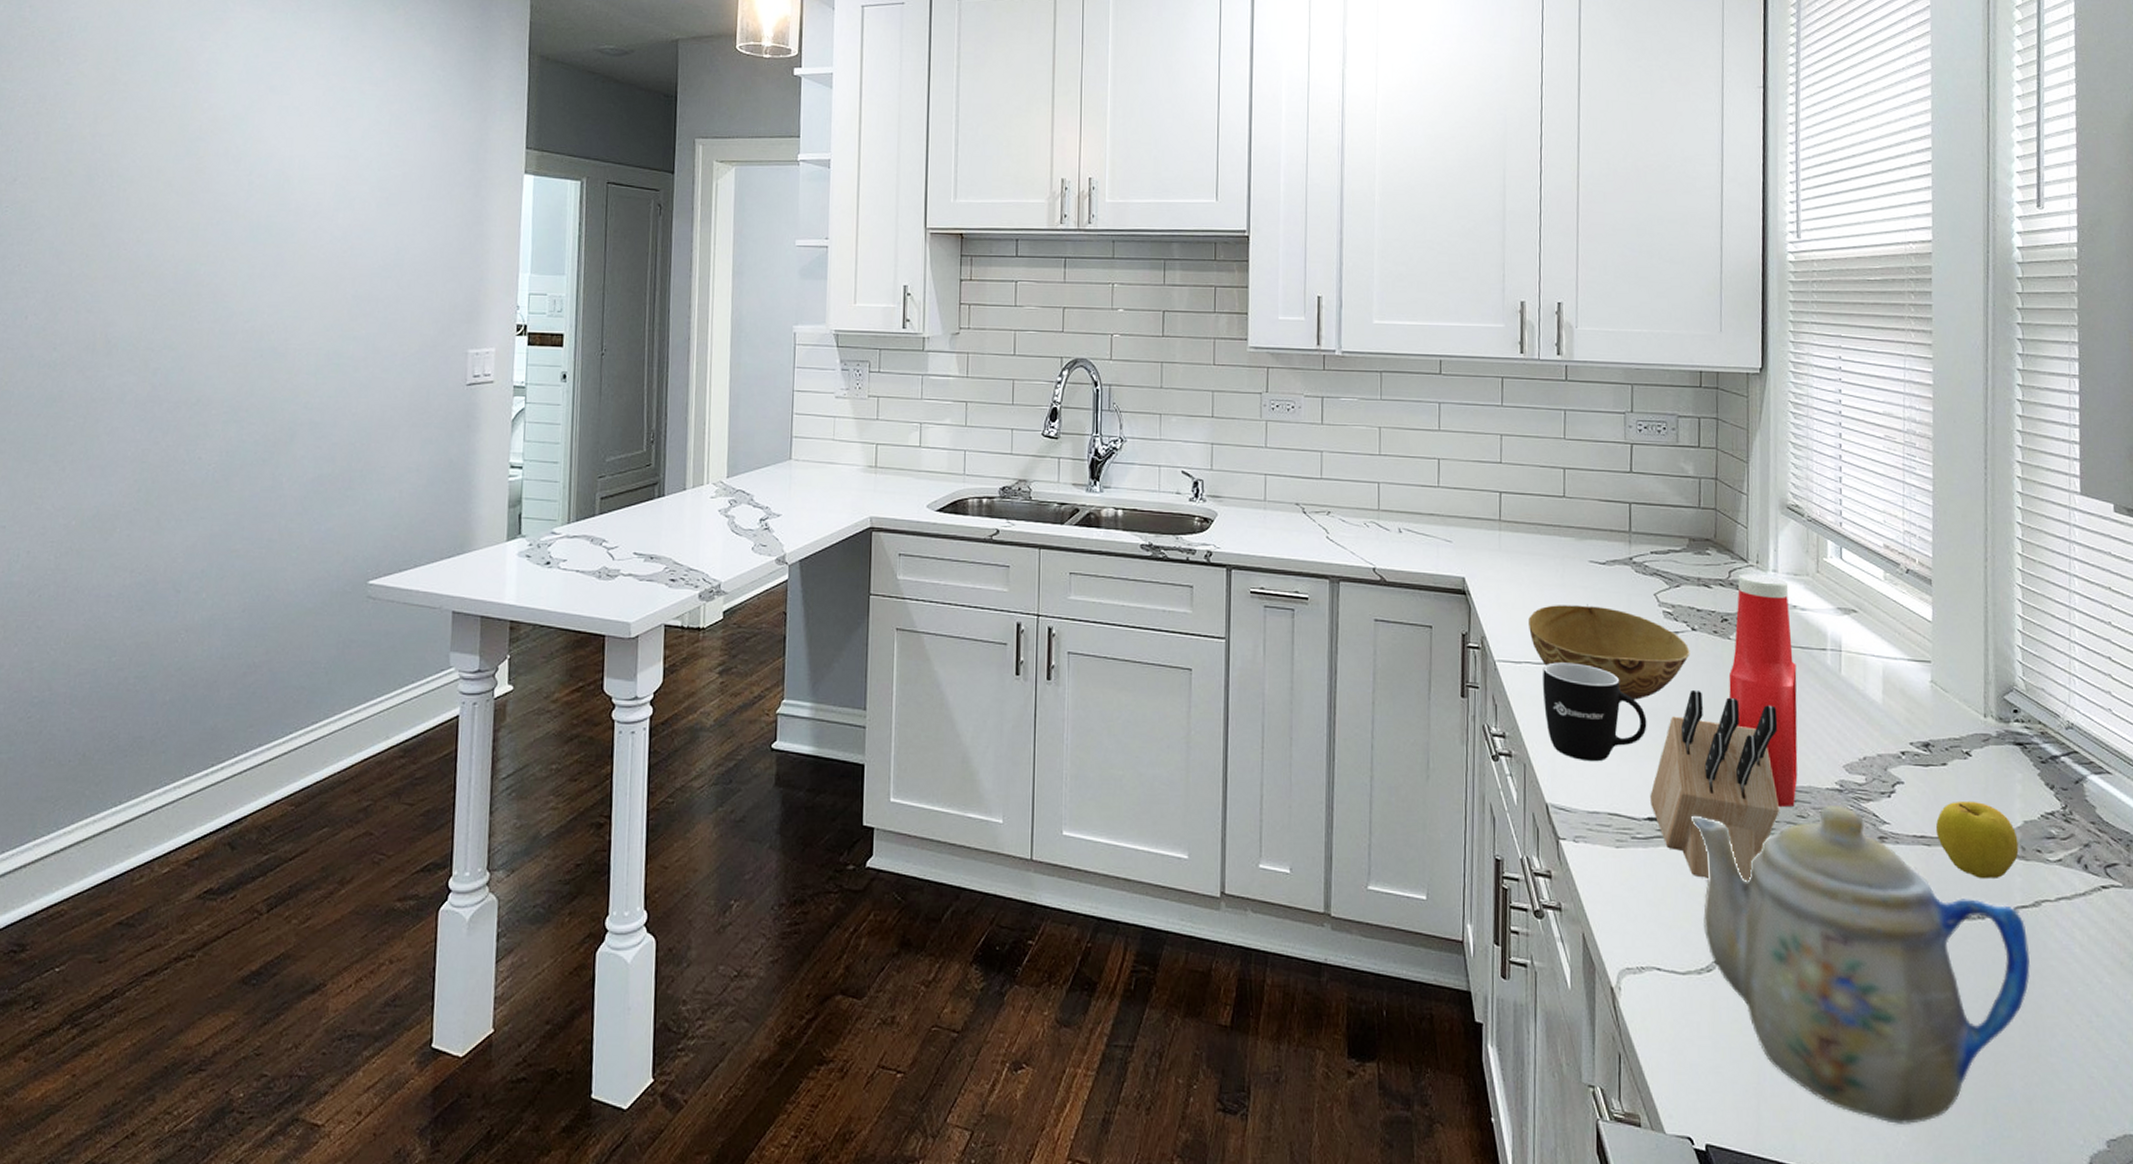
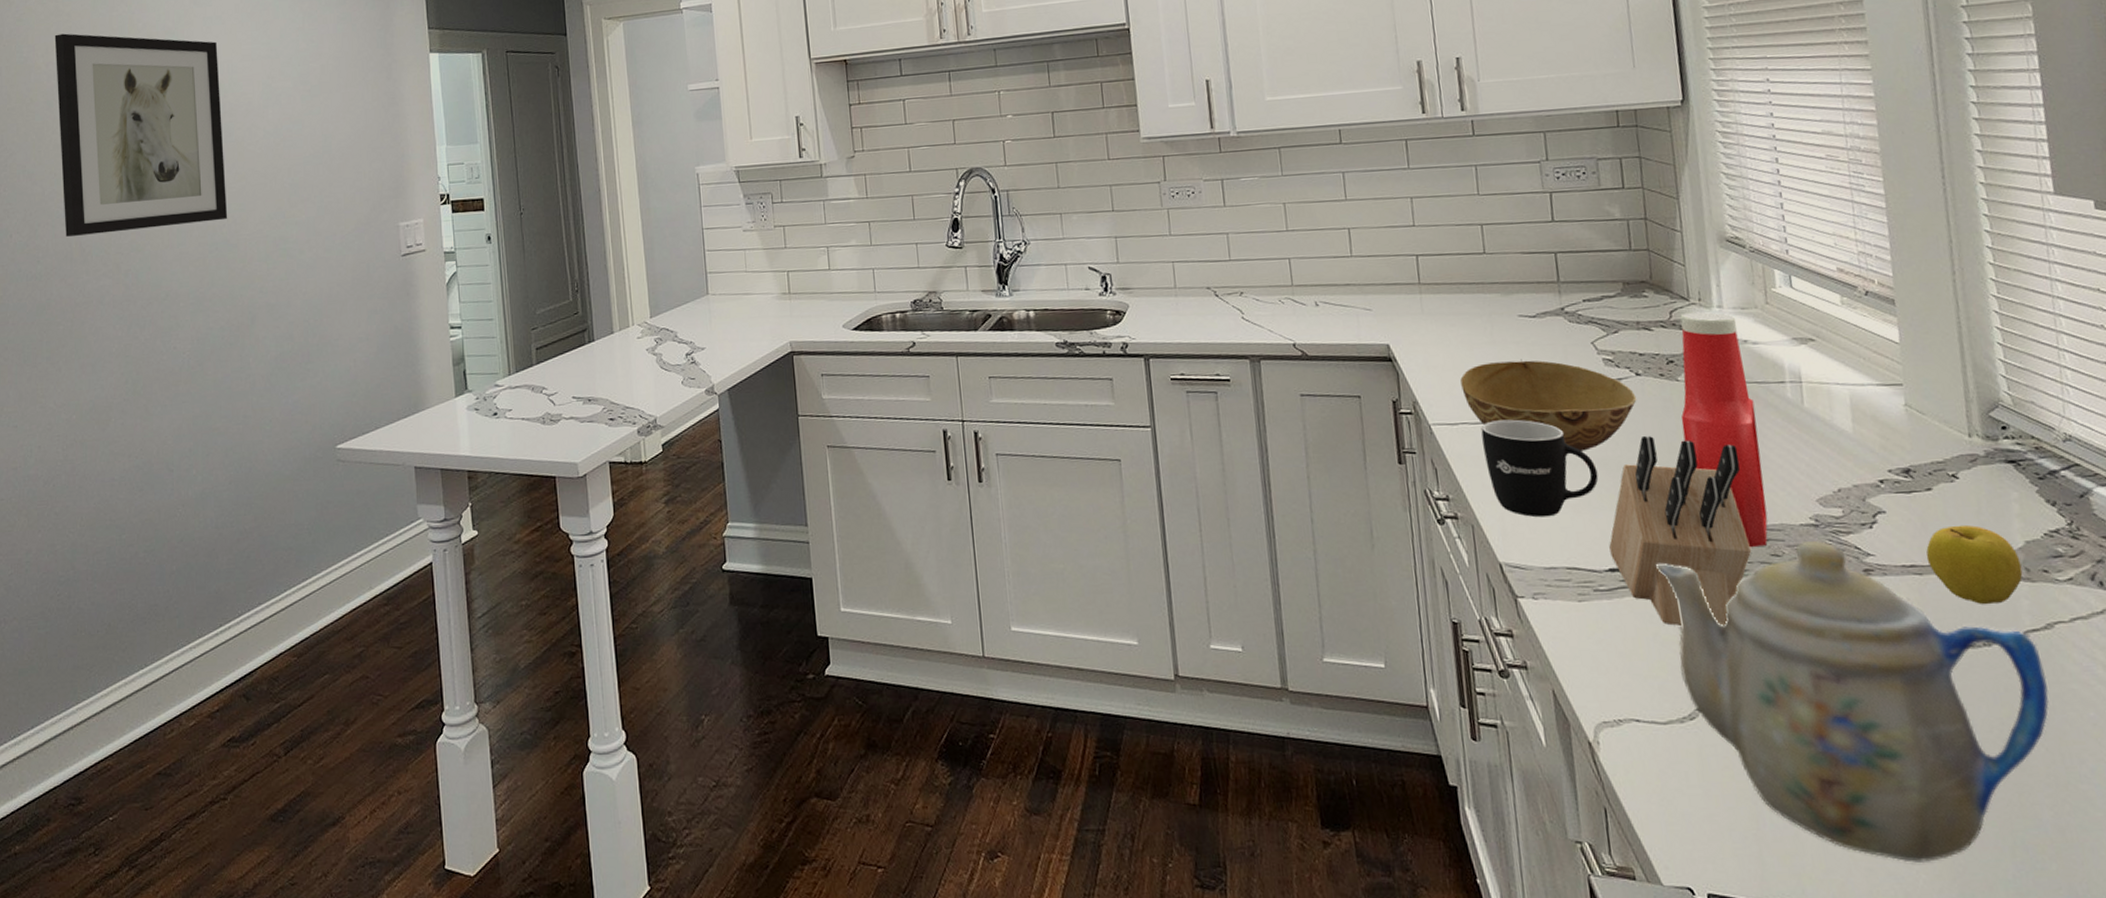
wall art: none [90,104,291,326] -> present [54,33,228,237]

